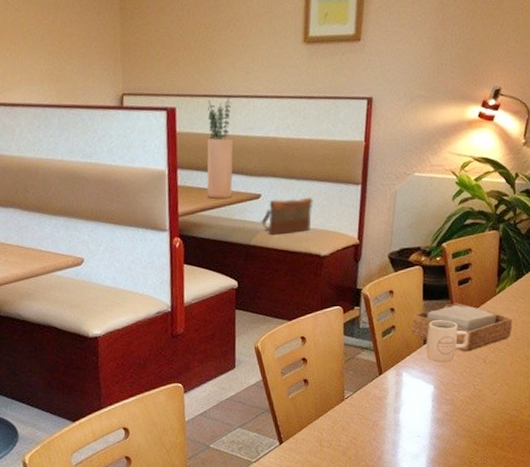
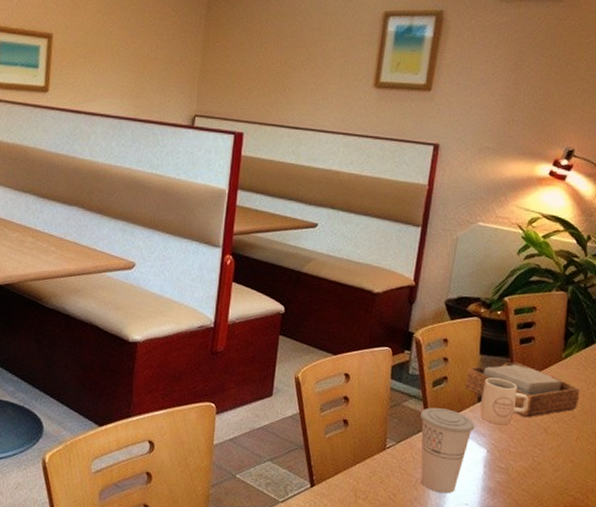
vase: present [206,98,234,199] -> none [263,129,298,224]
shoulder bag: present [261,197,313,236] -> none [315,230,371,267]
cup: none [373,355,423,431] -> present [420,407,475,494]

